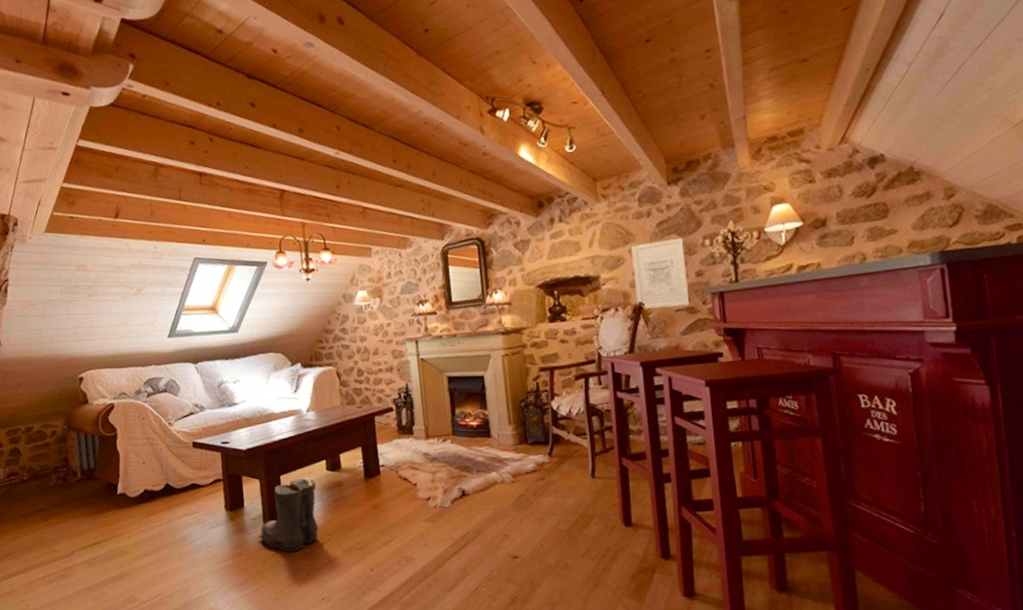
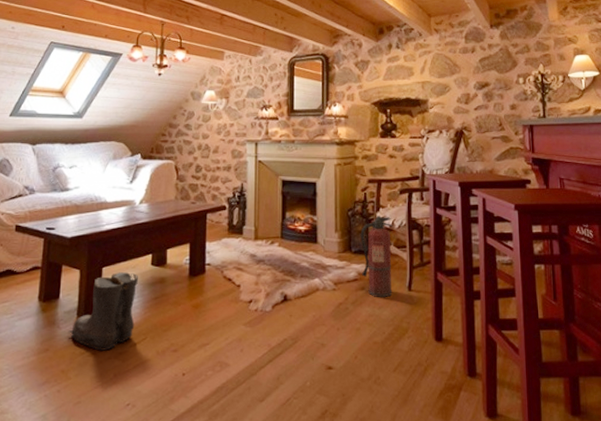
fire extinguisher: none [535,404,575,487] -> present [360,216,393,298]
wall art: present [631,237,690,309] -> none [457,73,505,135]

